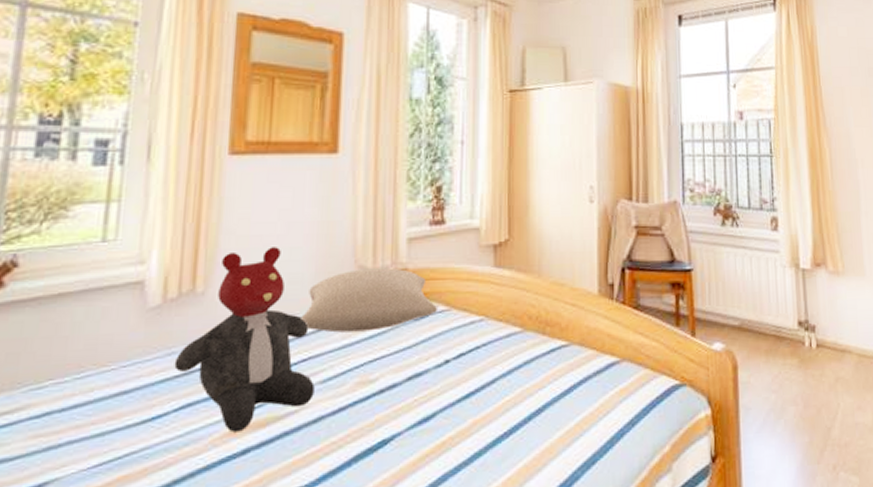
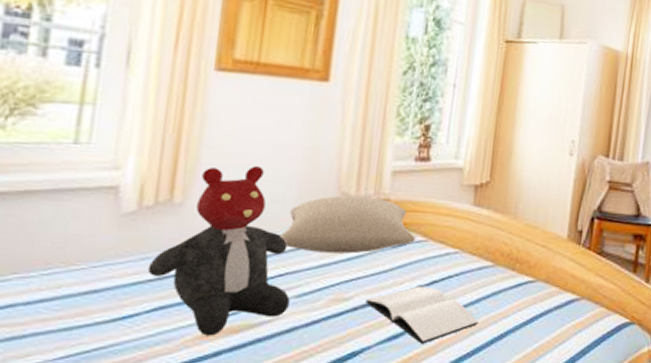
book: none [392,360,513,426] -> present [366,286,479,344]

